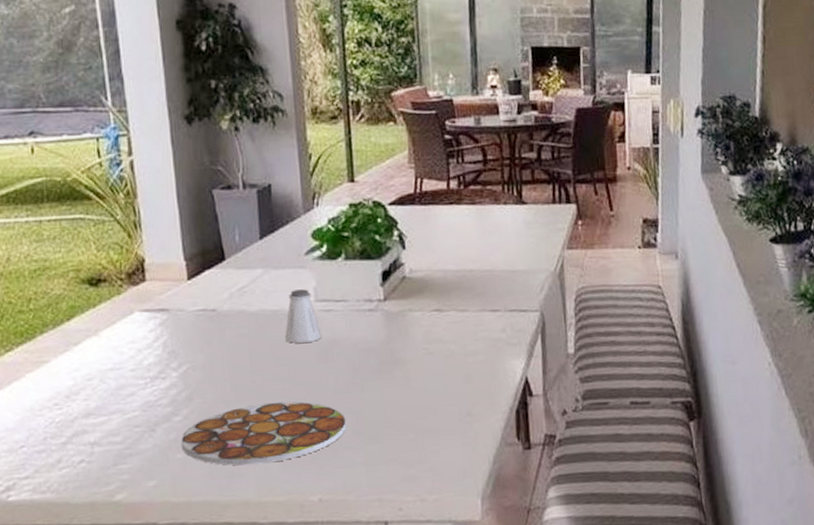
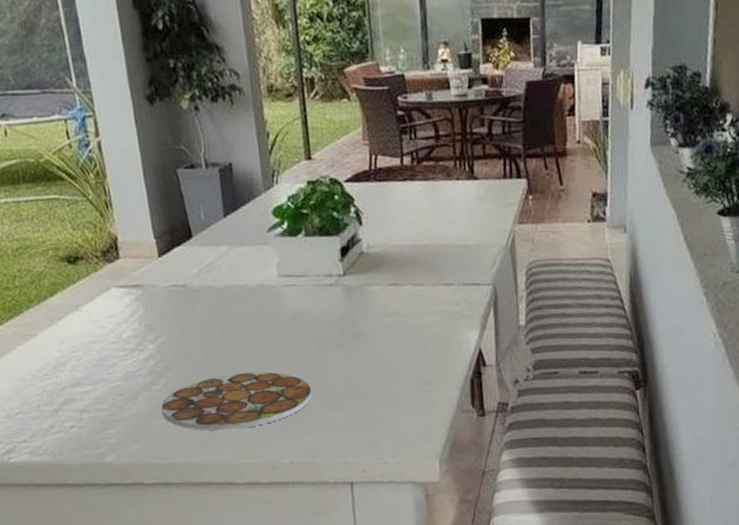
saltshaker: present [285,289,322,343] -> none [252,265,286,317]

